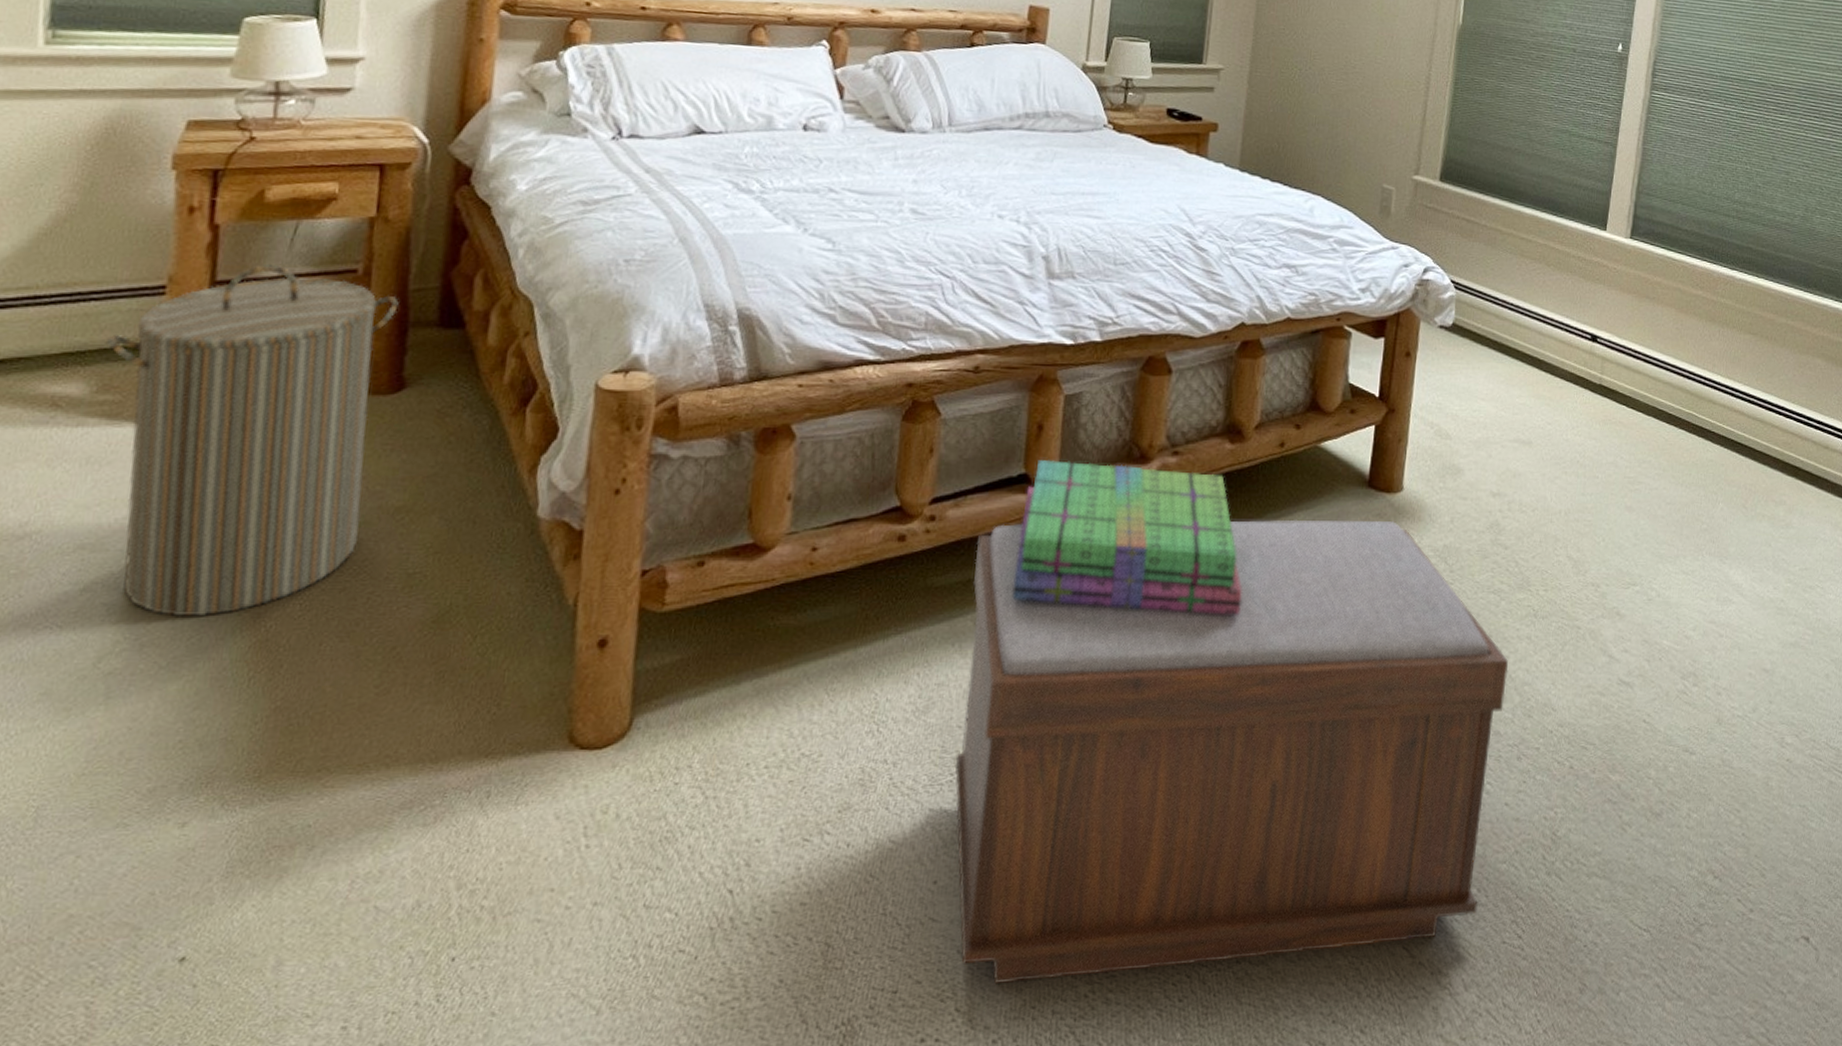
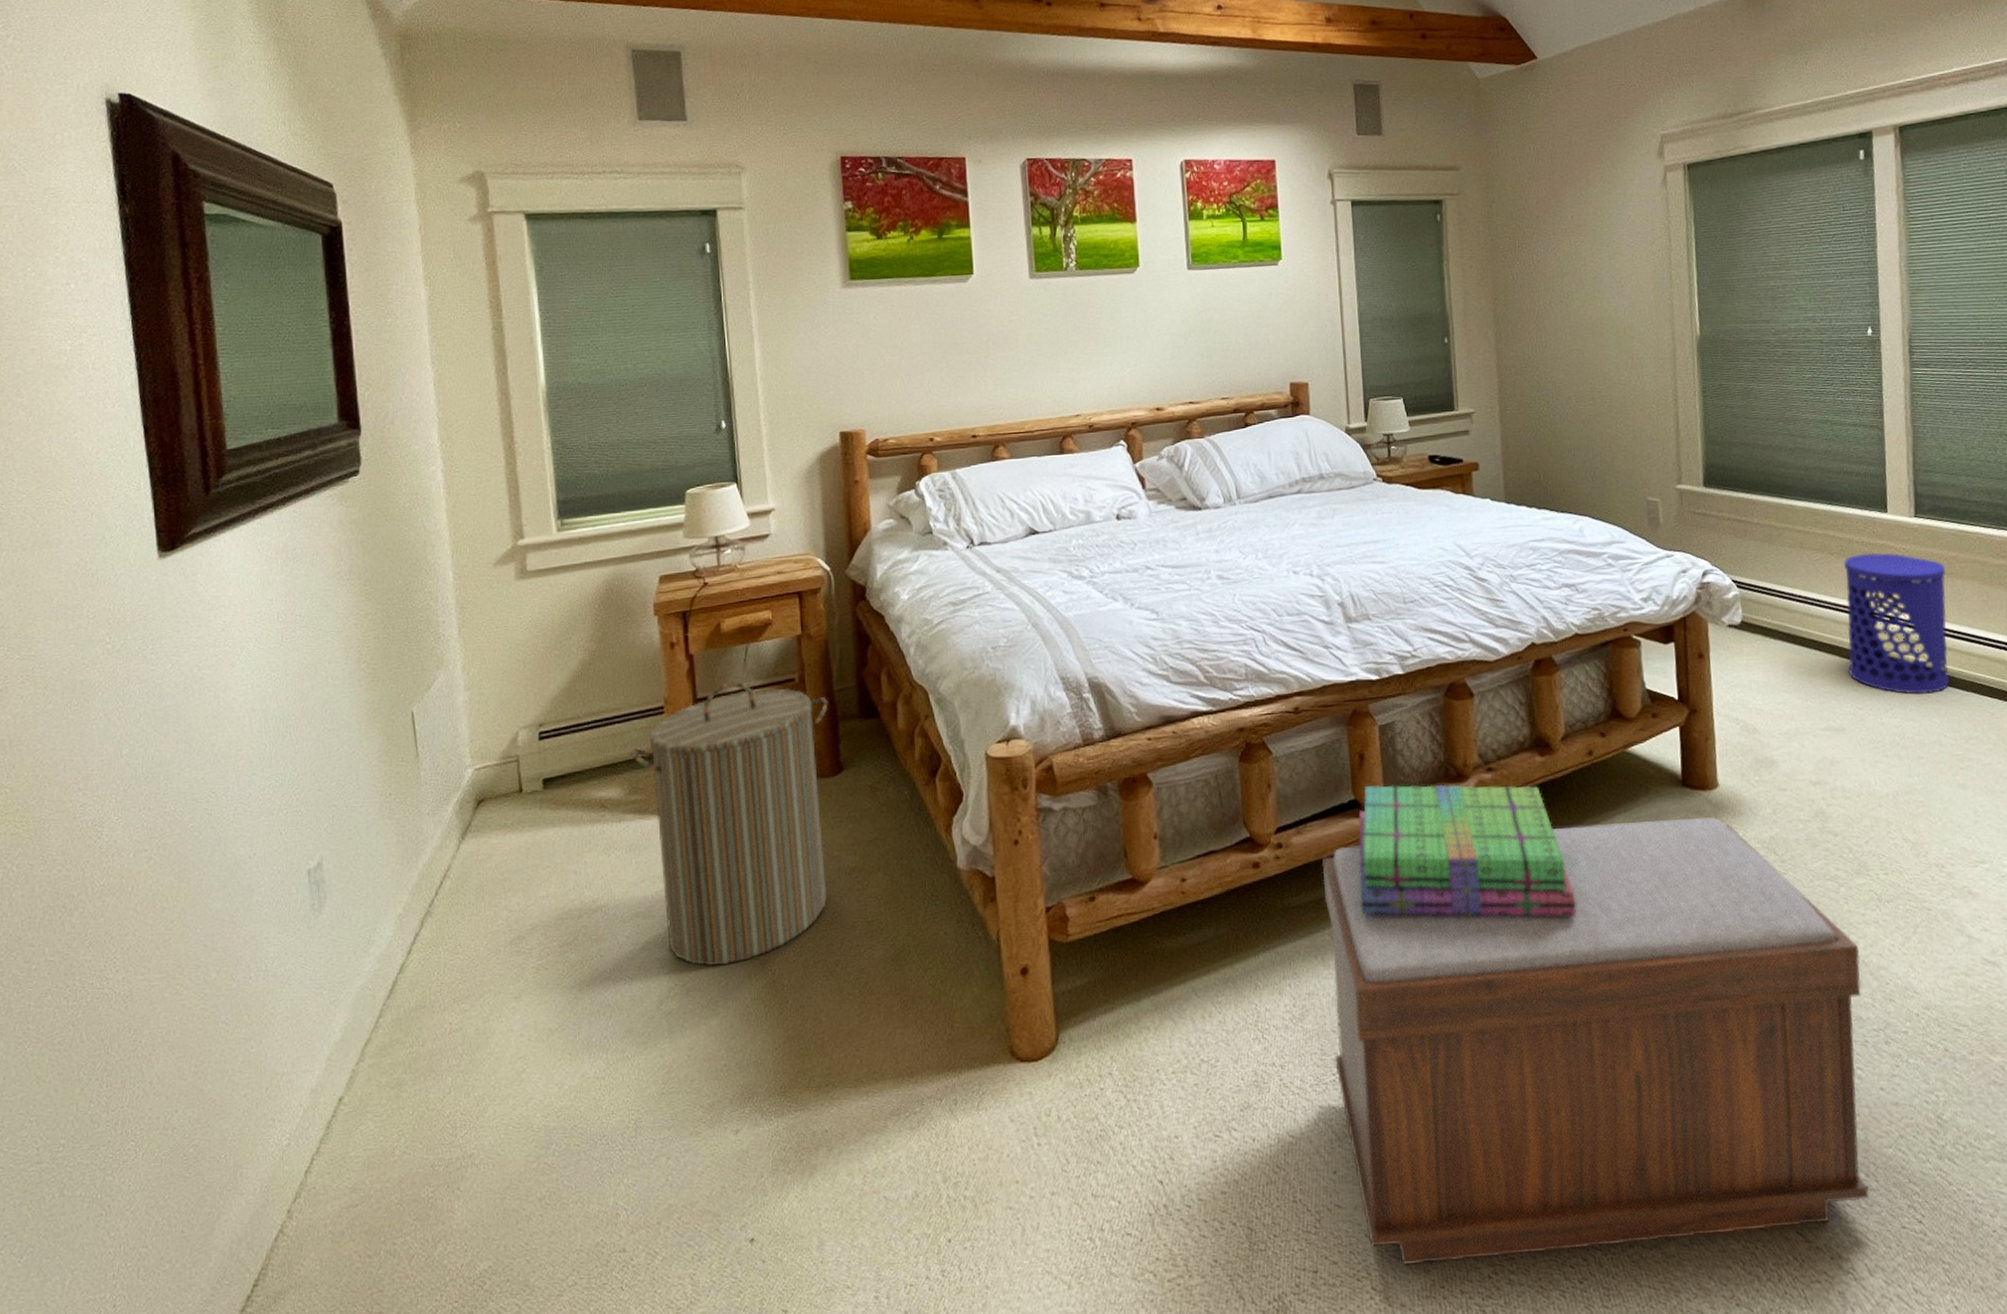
waste bin: none [1545,268,1648,415] -> present [1843,552,1949,695]

